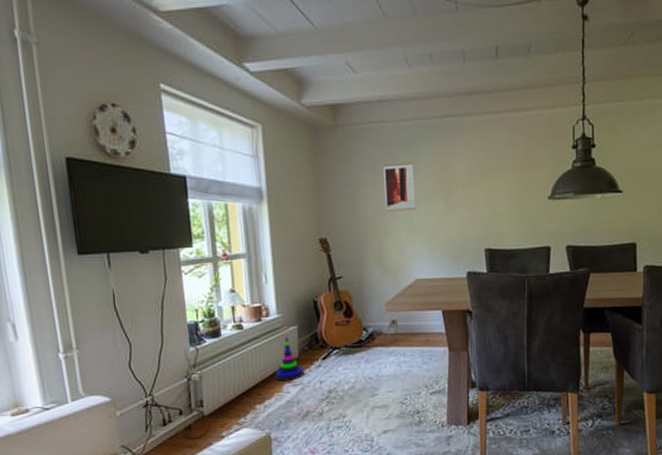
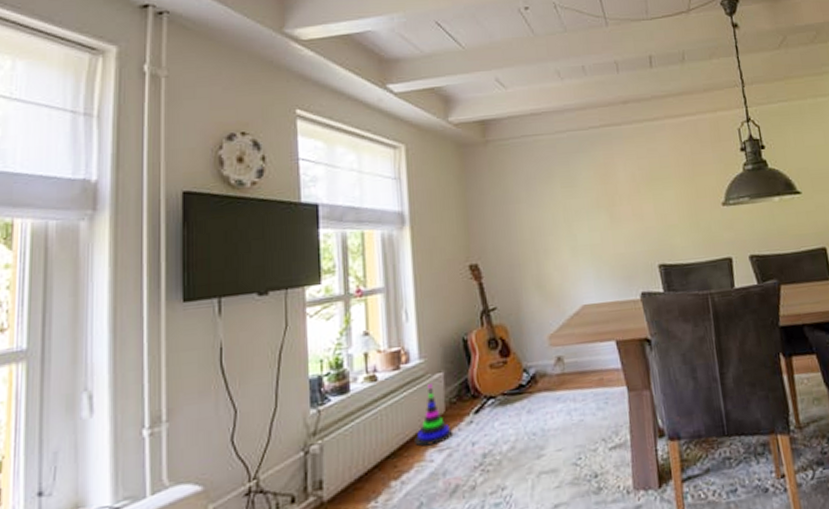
wall art: present [382,162,416,211] -> none [538,175,577,230]

